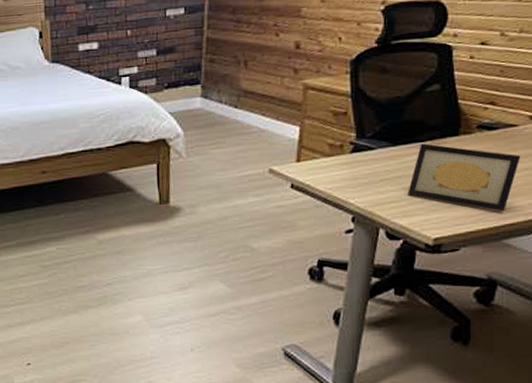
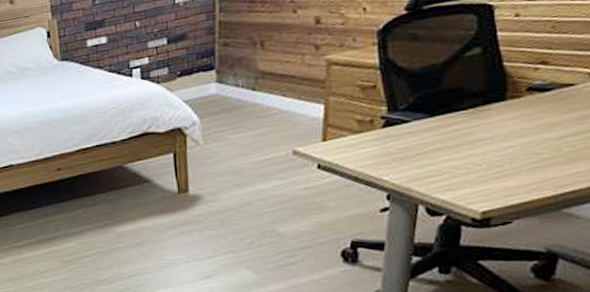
picture frame: present [407,143,521,212] -> none [449,111,581,179]

